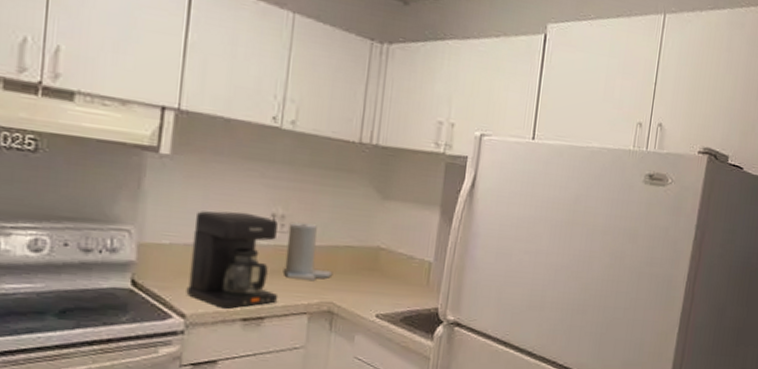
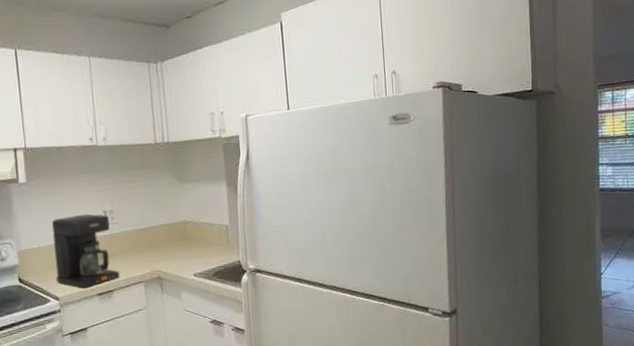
paper towel: present [283,222,333,282] -> none [117,213,156,259]

